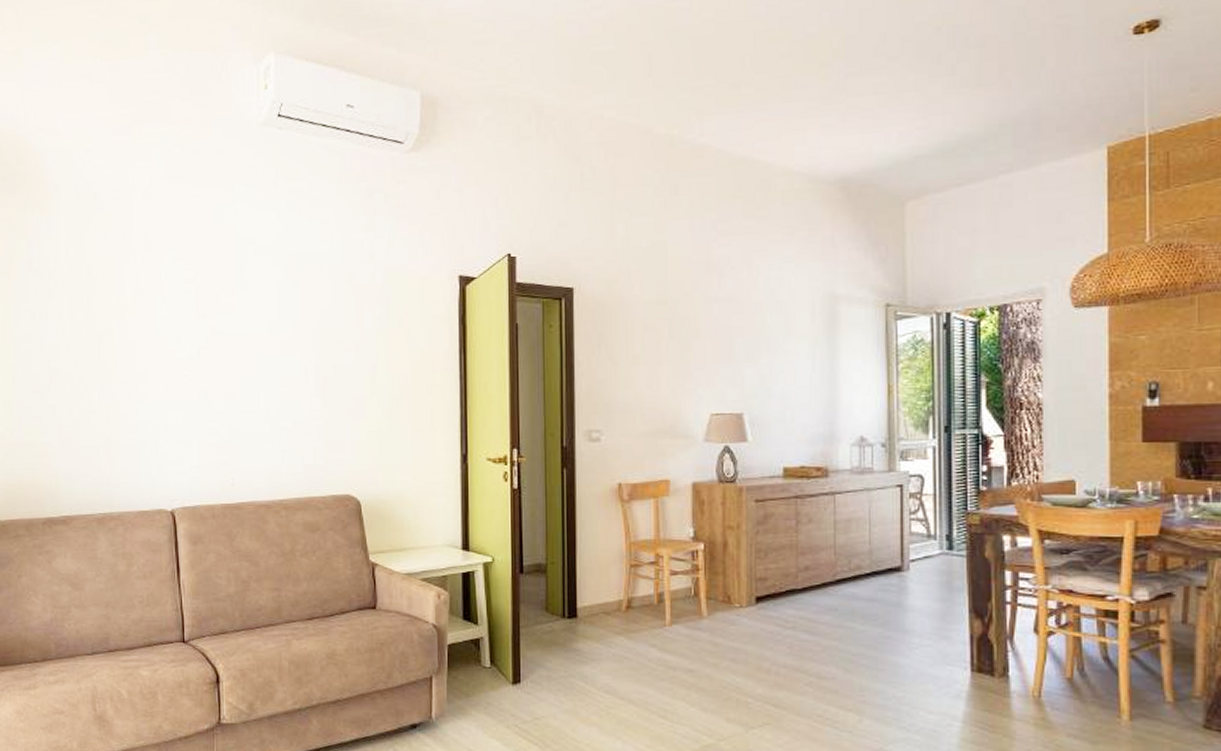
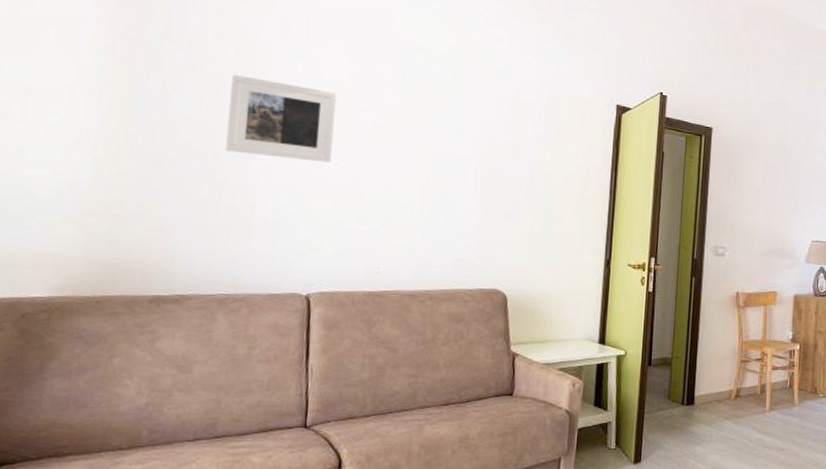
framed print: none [86,296,179,375] -> present [225,75,337,163]

